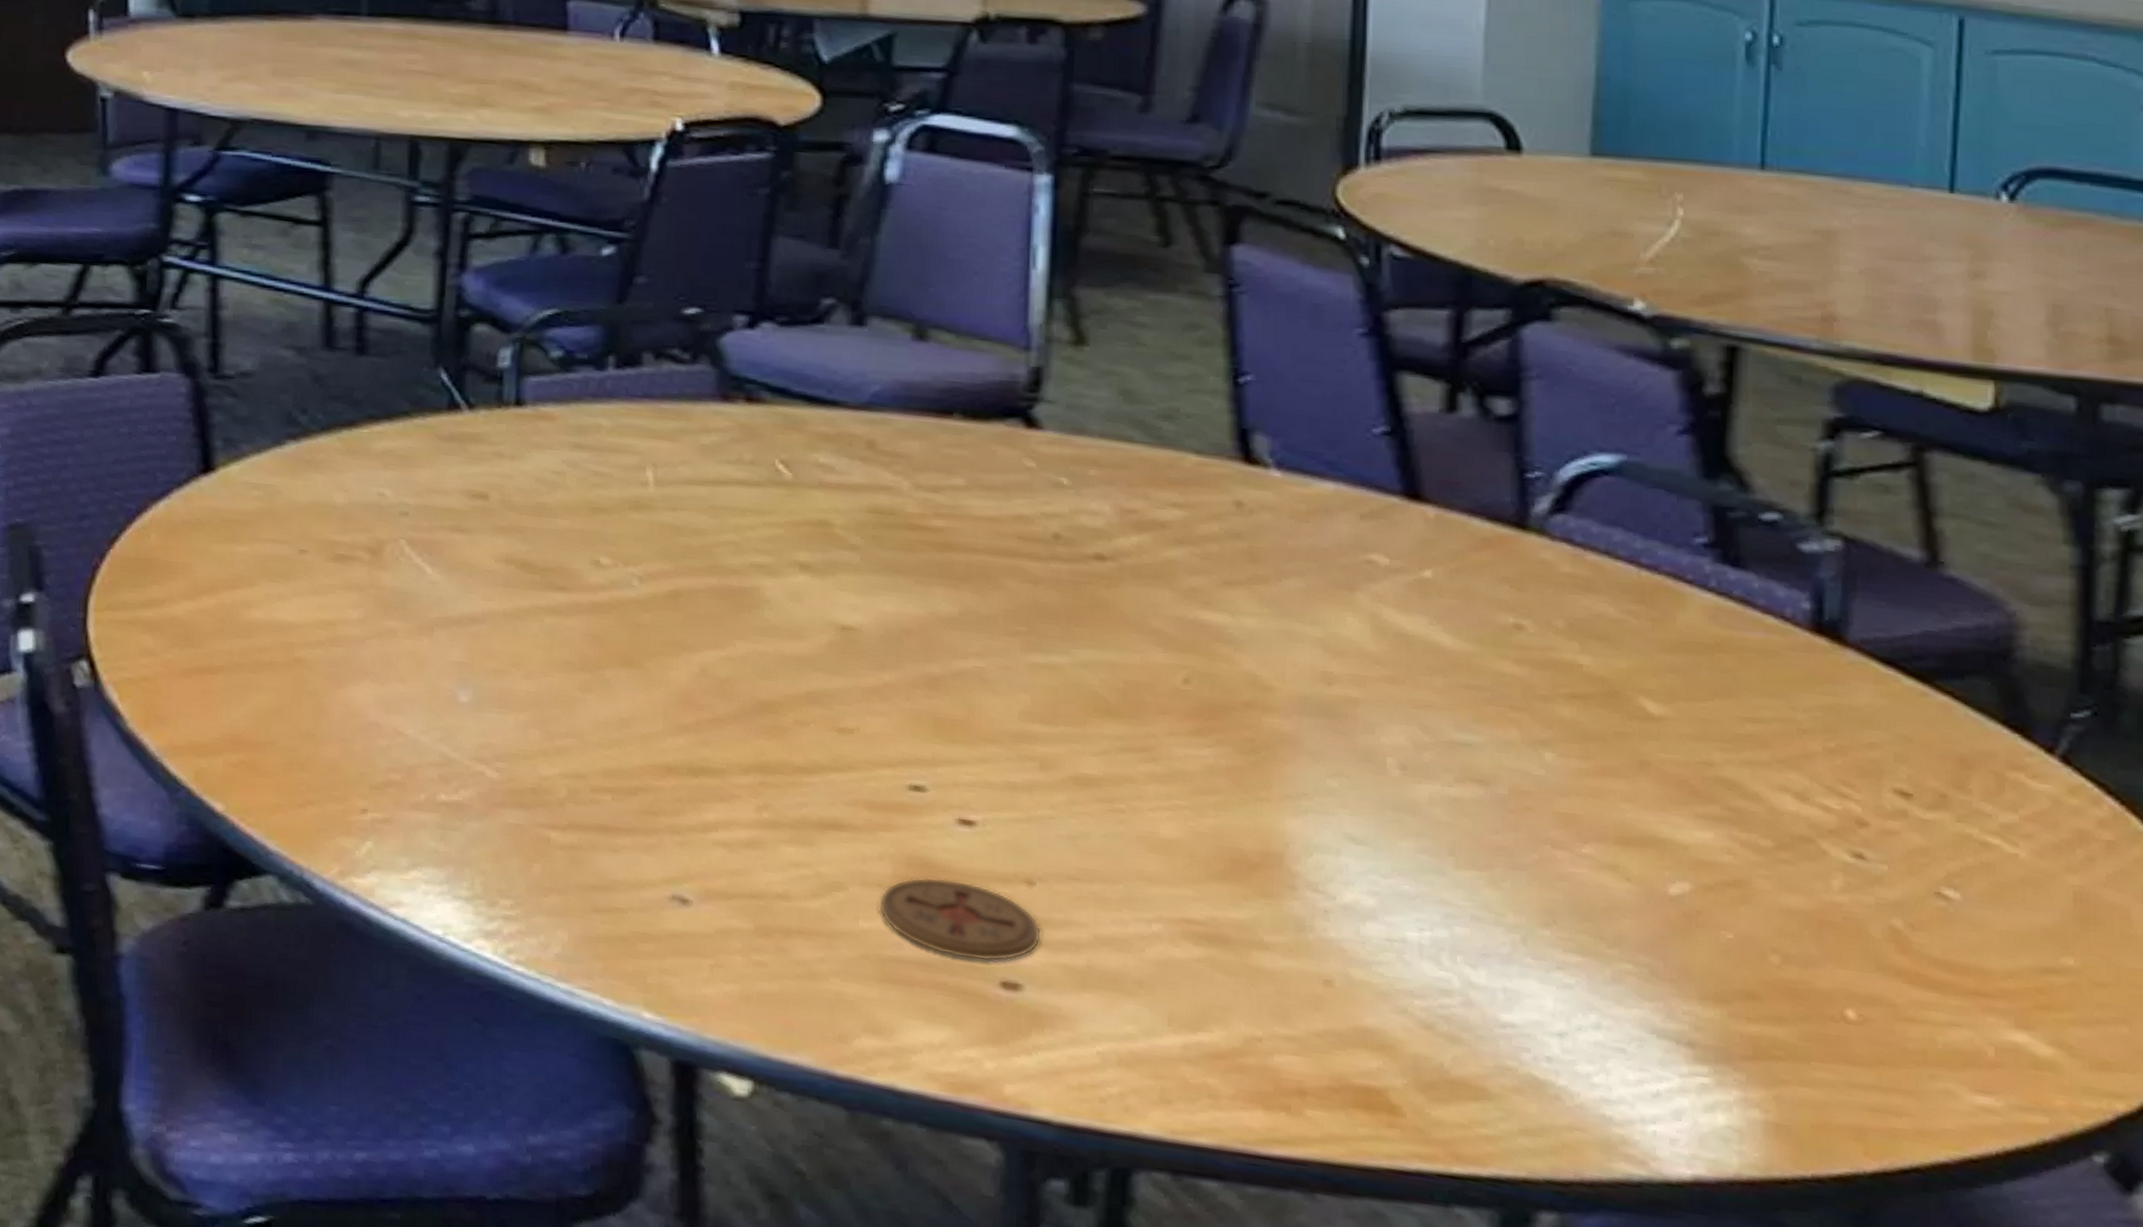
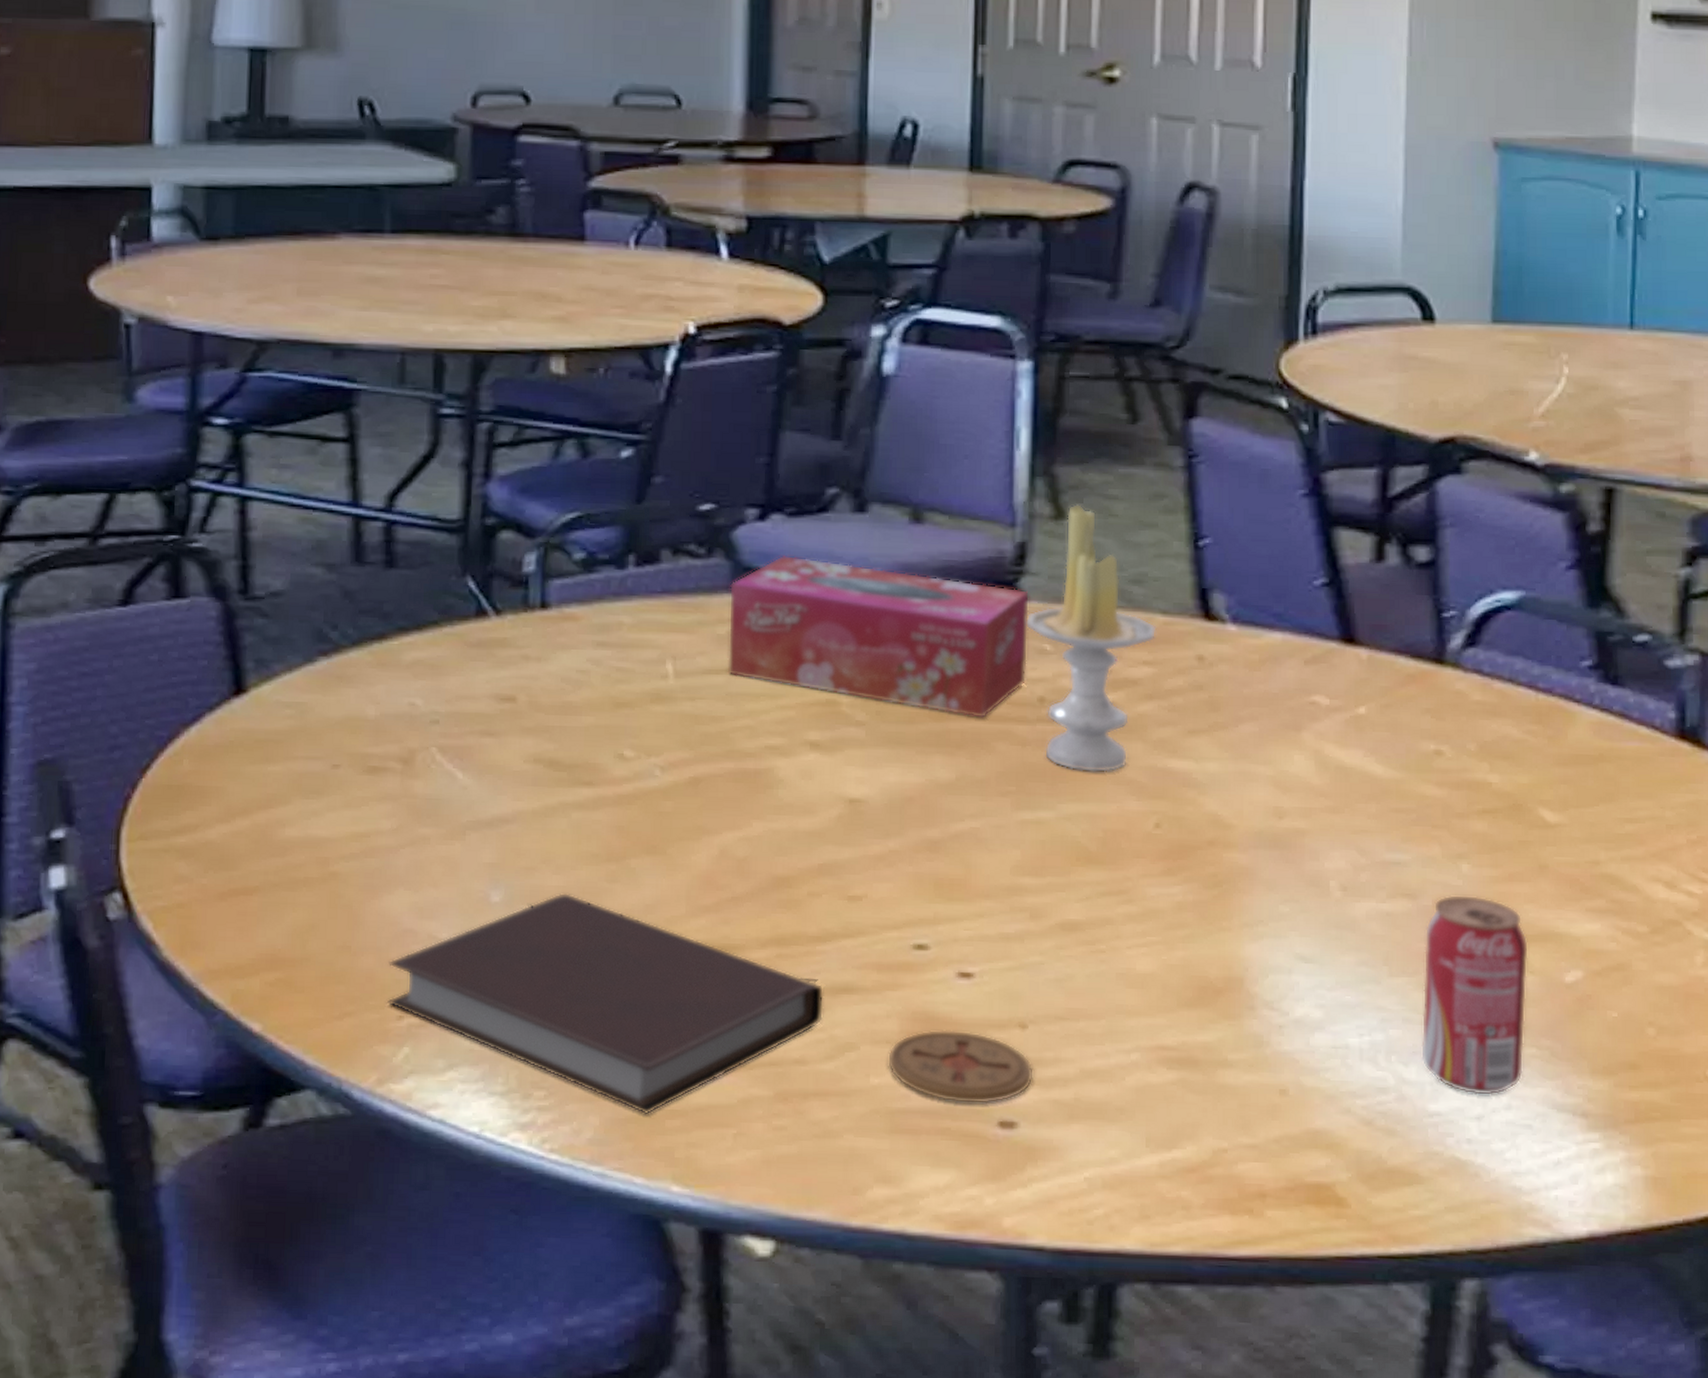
notebook: none [351,698,811,936] -> present [387,892,824,1115]
tissue box: none [711,365,1045,552] -> present [727,555,1030,719]
candle: none [1040,330,1189,620] -> present [1026,504,1157,773]
beverage can: none [1493,785,1626,1012] -> present [1421,894,1529,1095]

